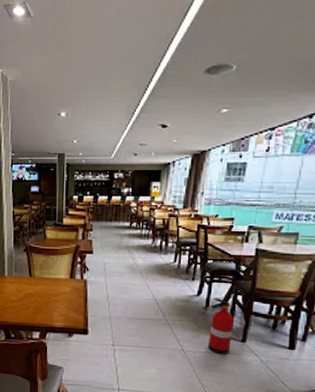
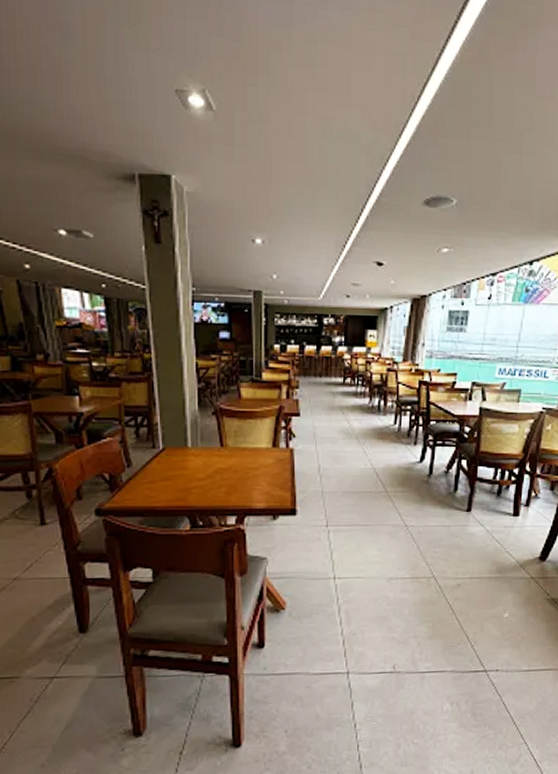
fire extinguisher: present [207,298,236,355] -> none [432,464,461,528]

